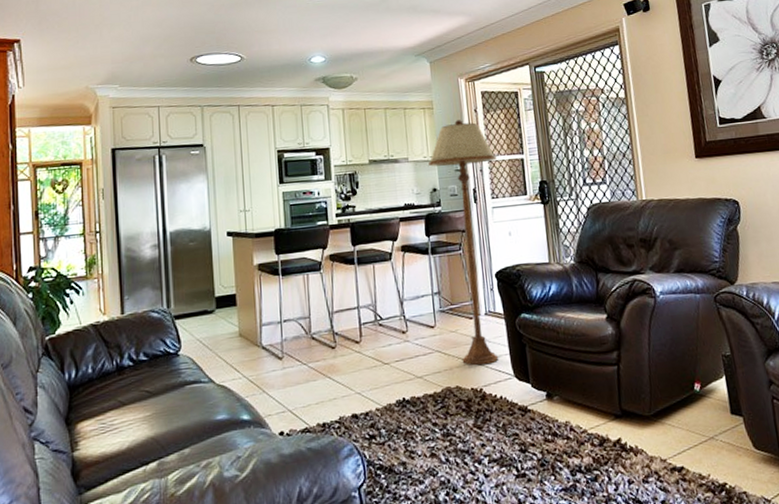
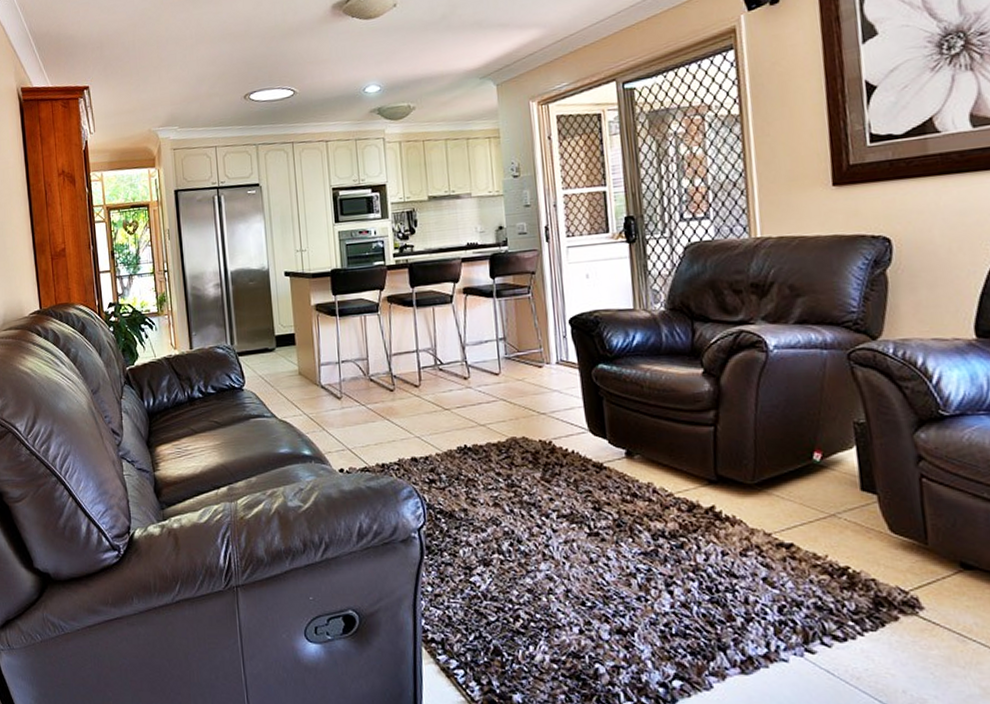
floor lamp: present [428,120,498,366] -> none [494,149,574,417]

